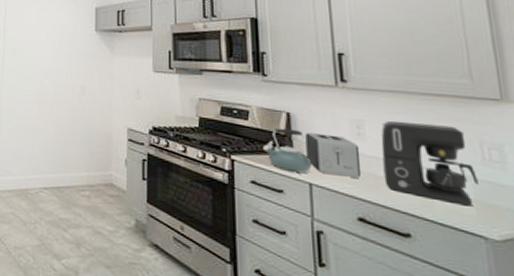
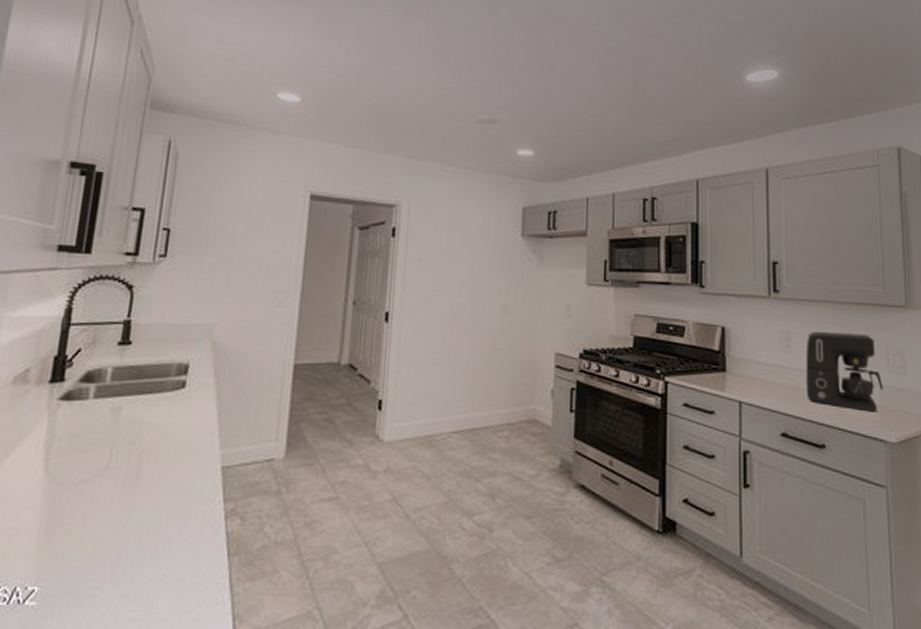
kettle: present [262,128,312,174] -> none [696,344,743,392]
toaster: present [305,133,360,179] -> none [738,348,787,393]

